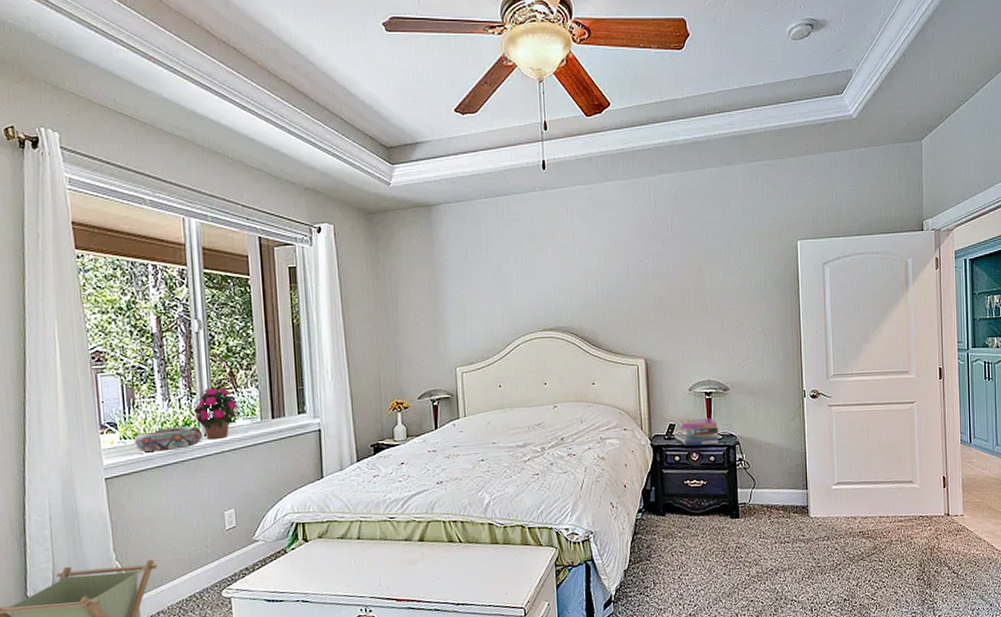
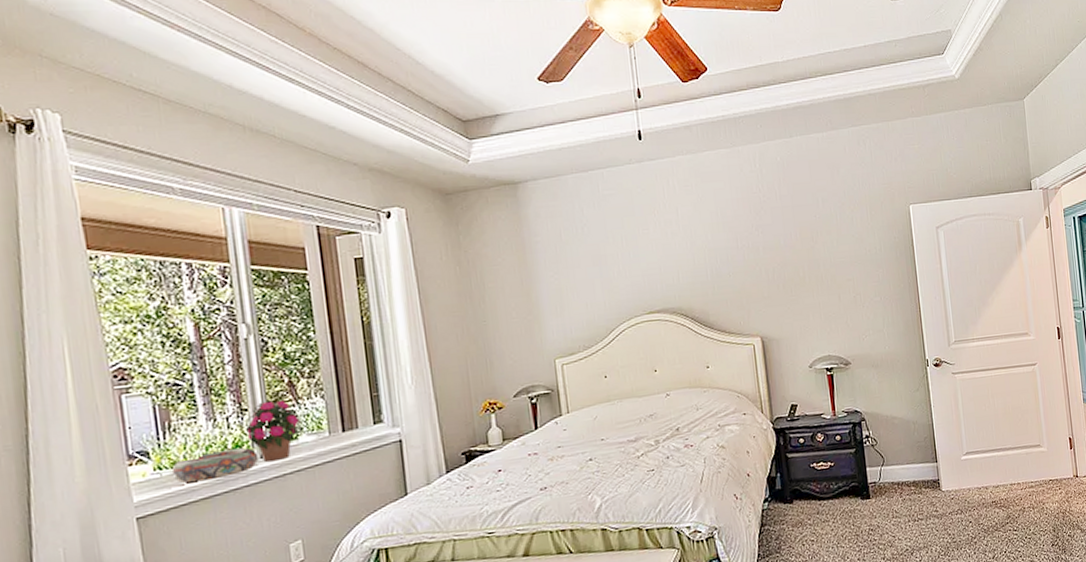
books: present [675,418,719,446] -> none [797,395,844,427]

